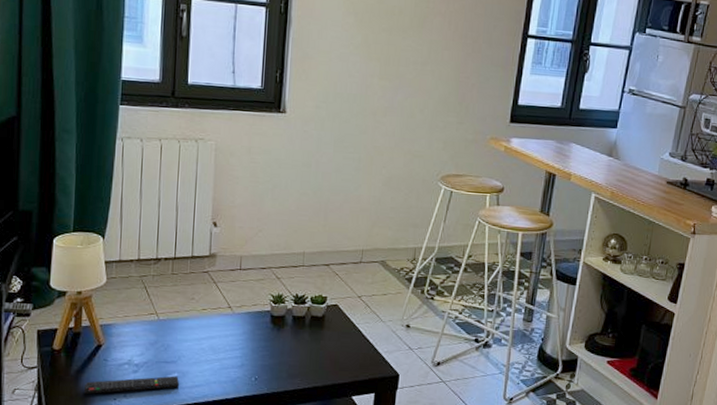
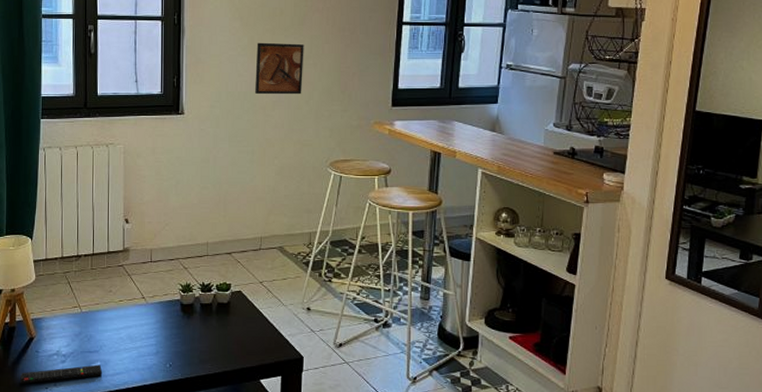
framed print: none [366,42,423,102] -> present [255,42,304,95]

